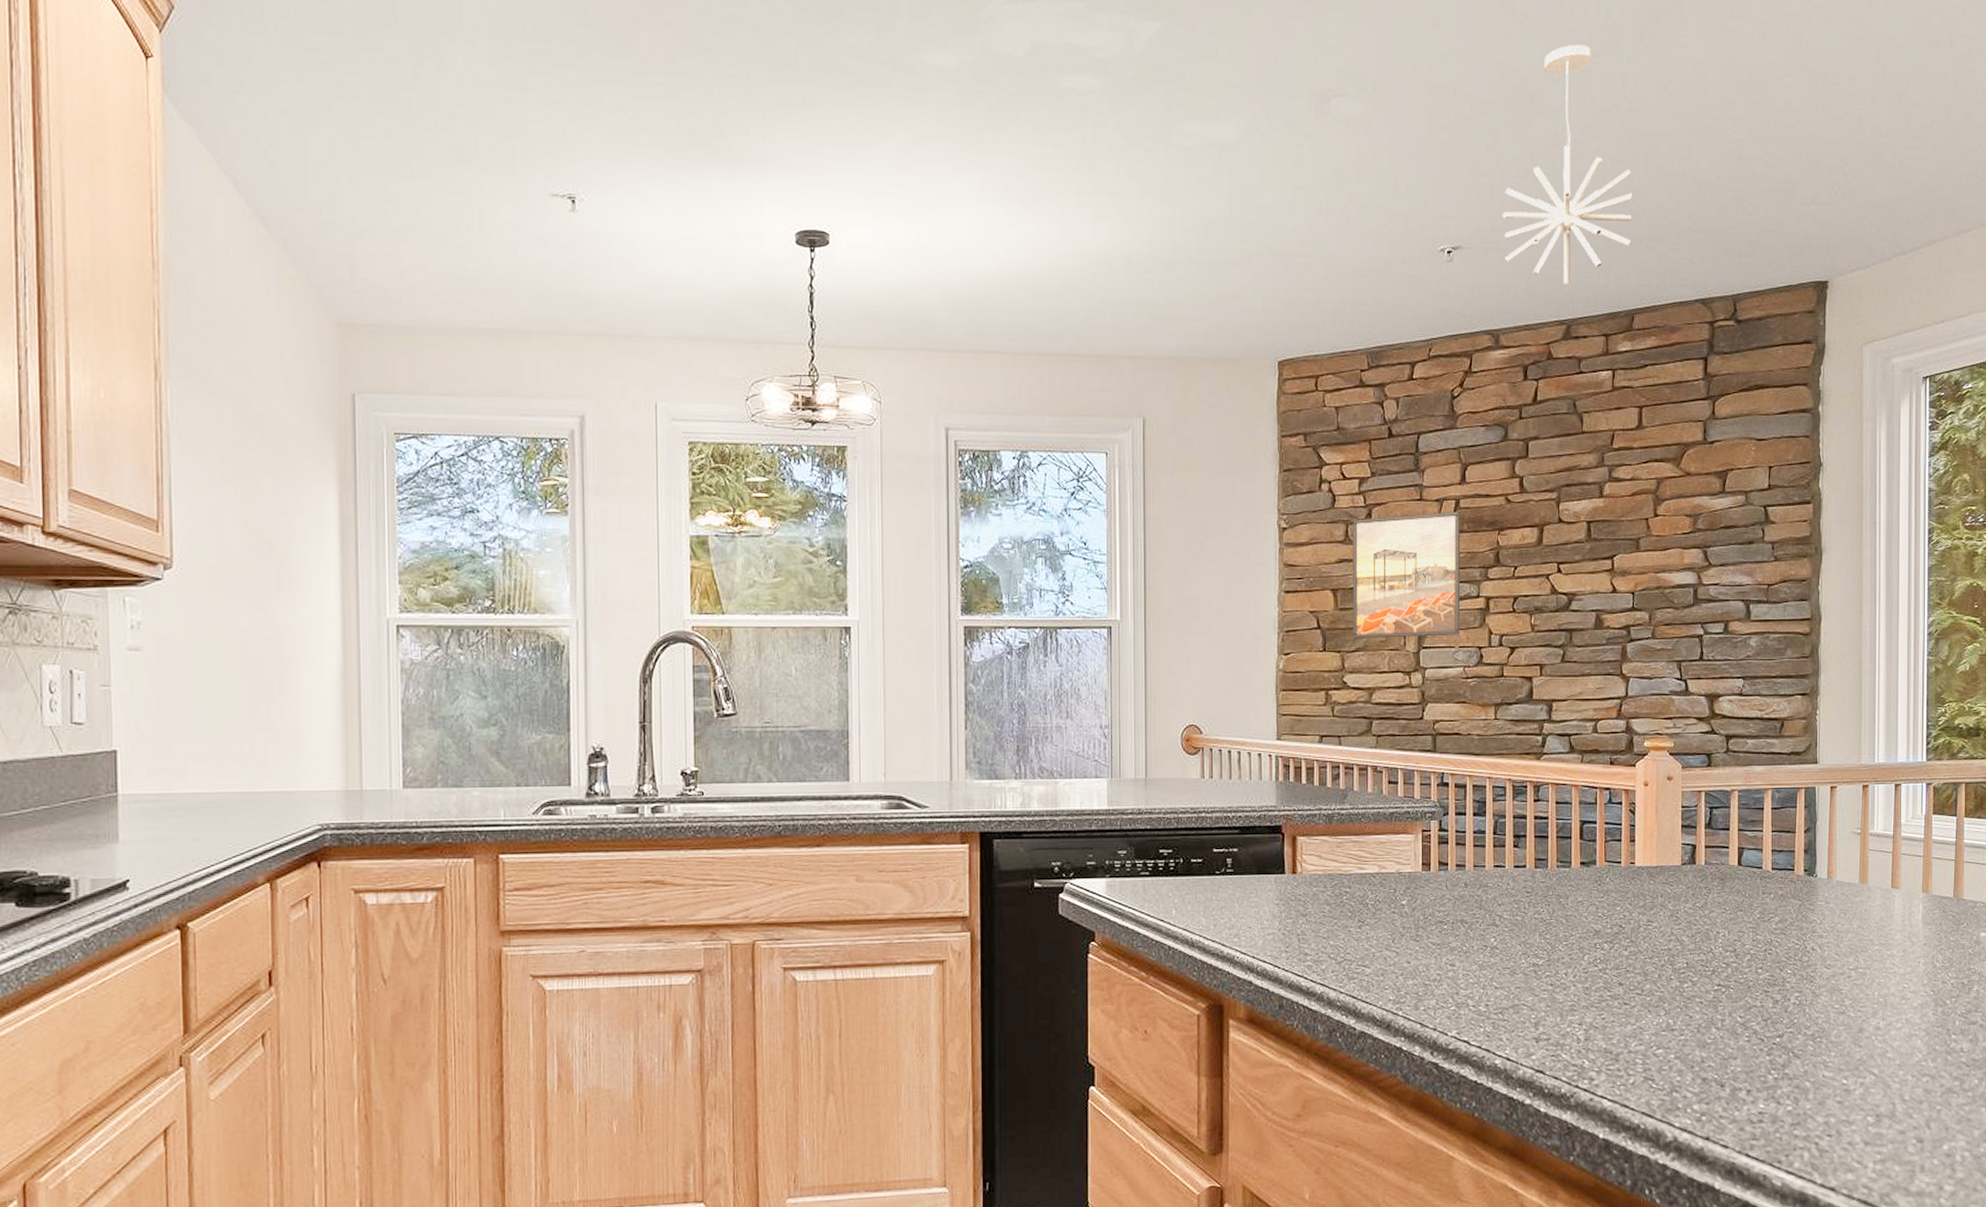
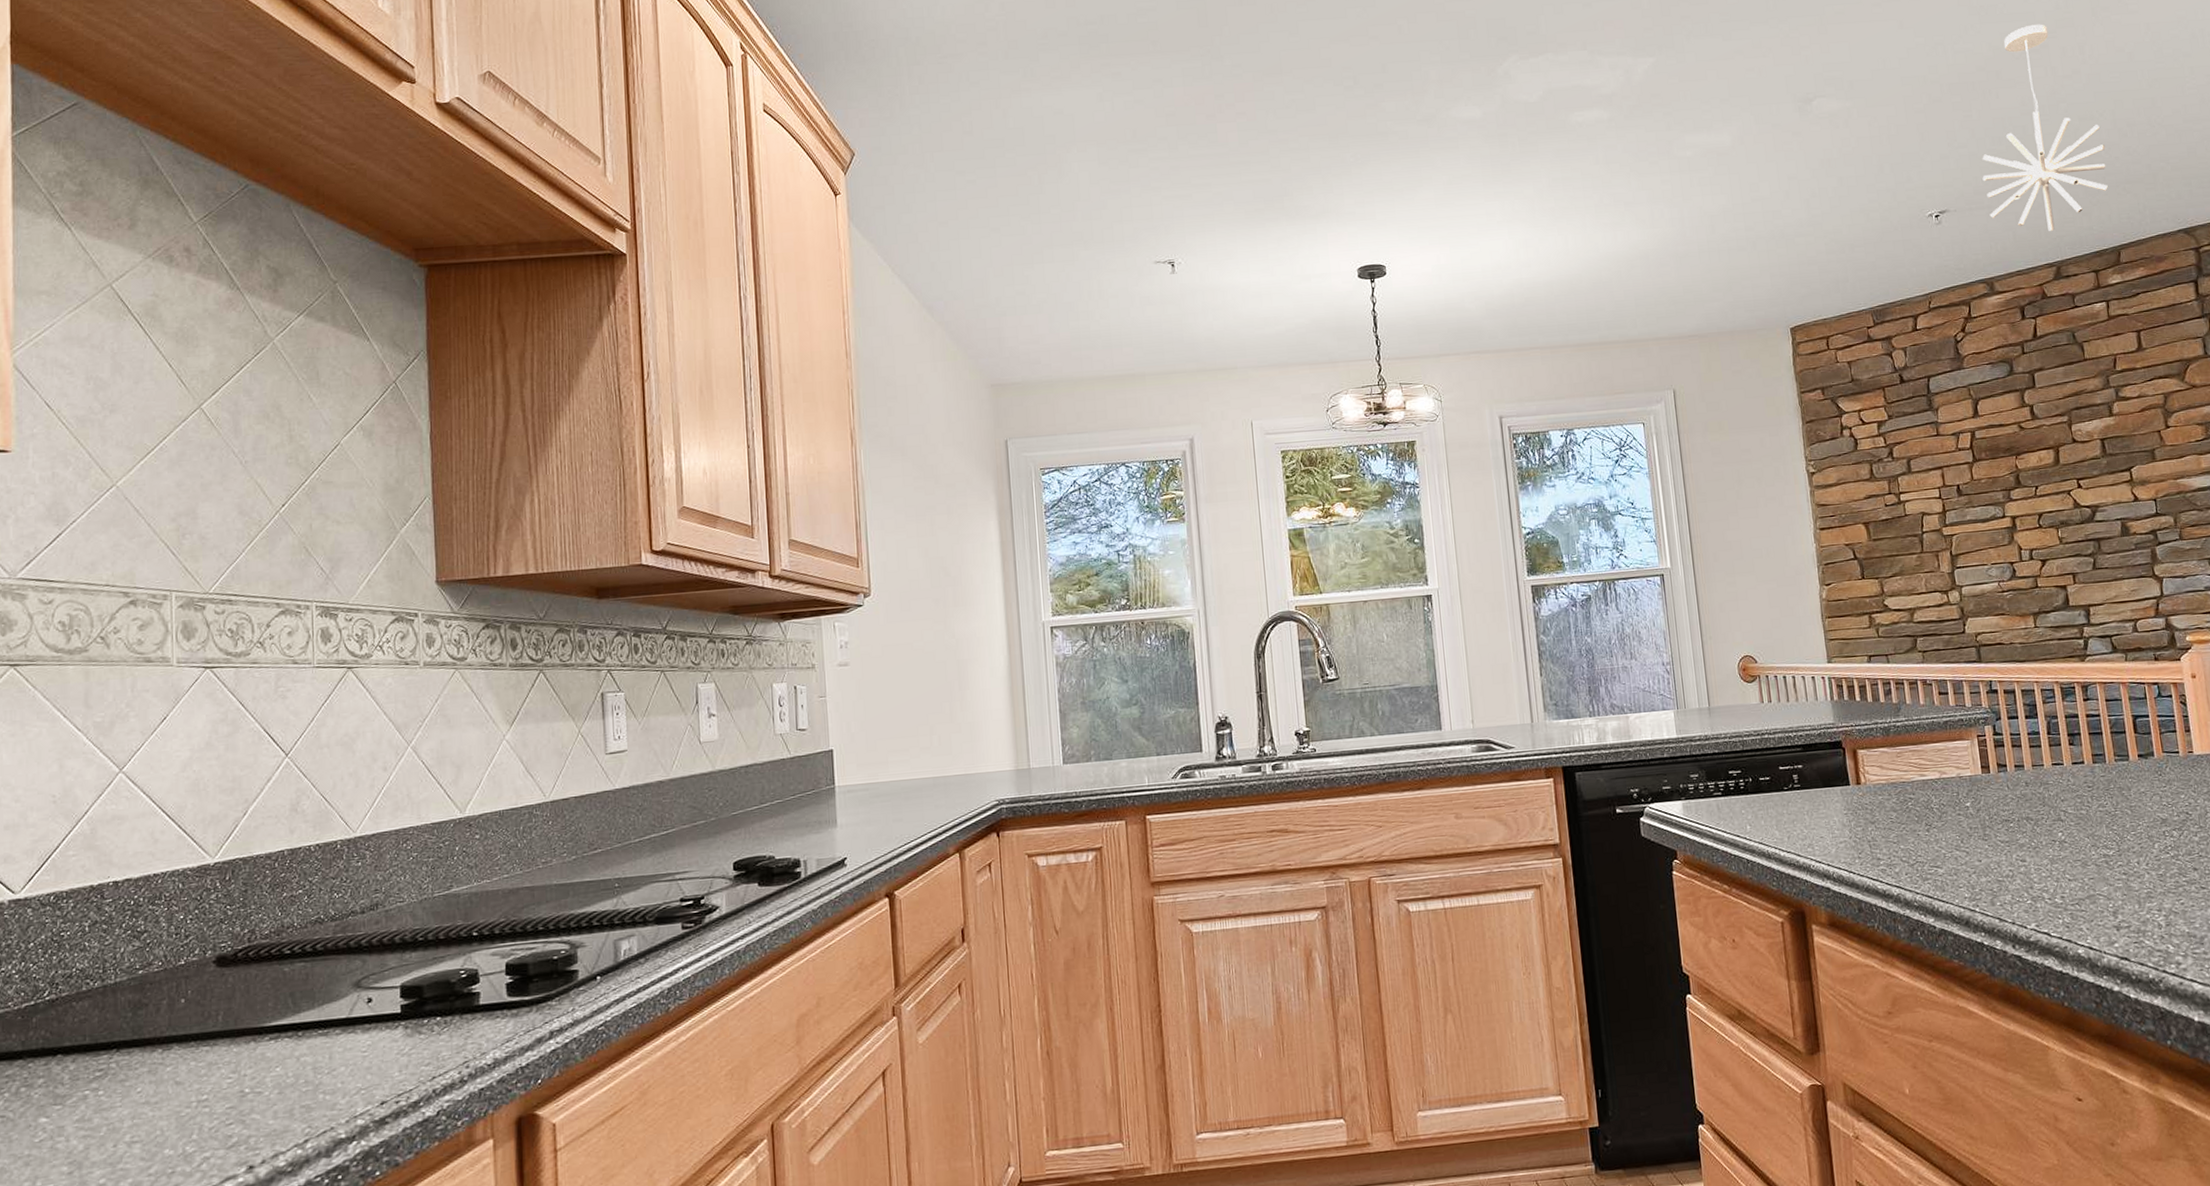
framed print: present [1352,511,1461,640] -> none [1876,442,1990,566]

